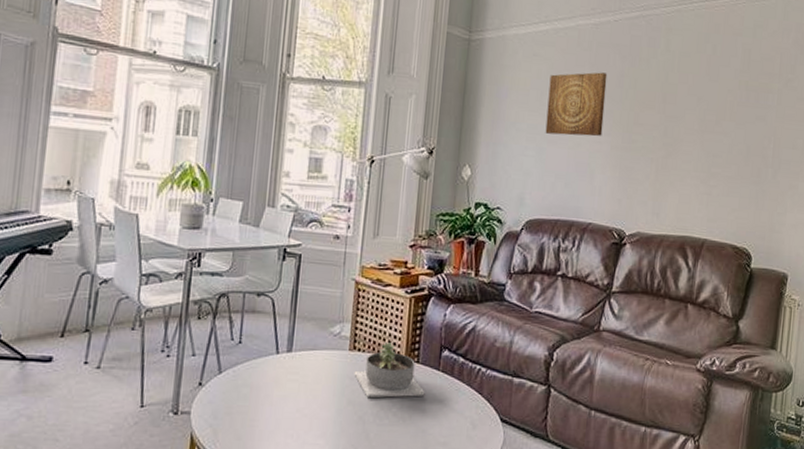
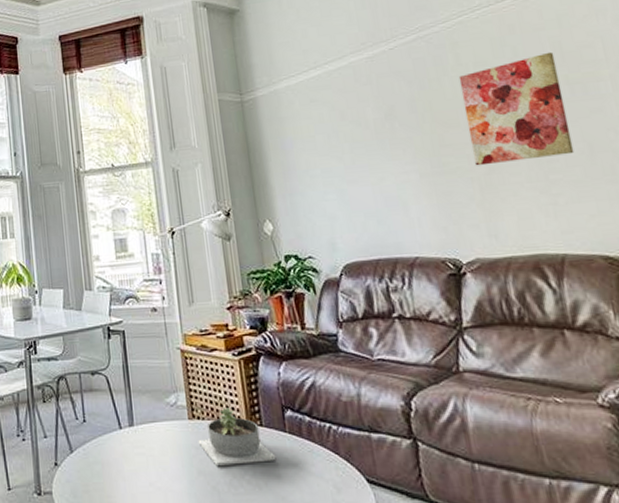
wall art: present [545,72,608,137] -> none [333,102,407,175]
wall art: none [657,57,743,153] -> present [458,52,575,166]

